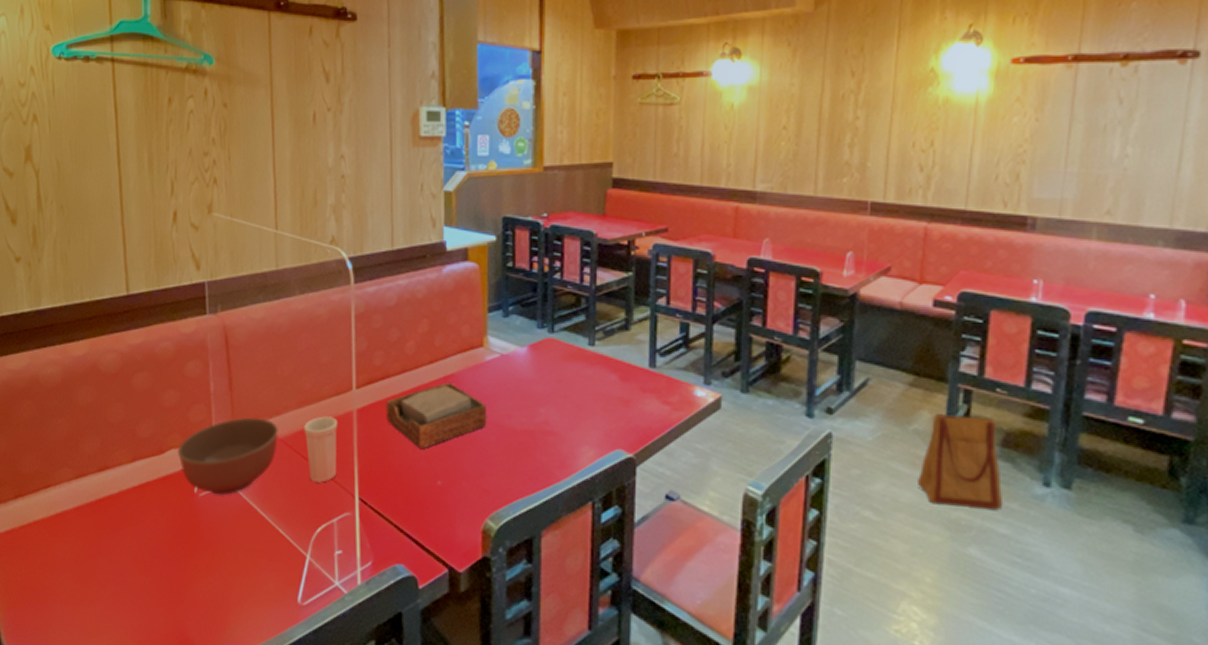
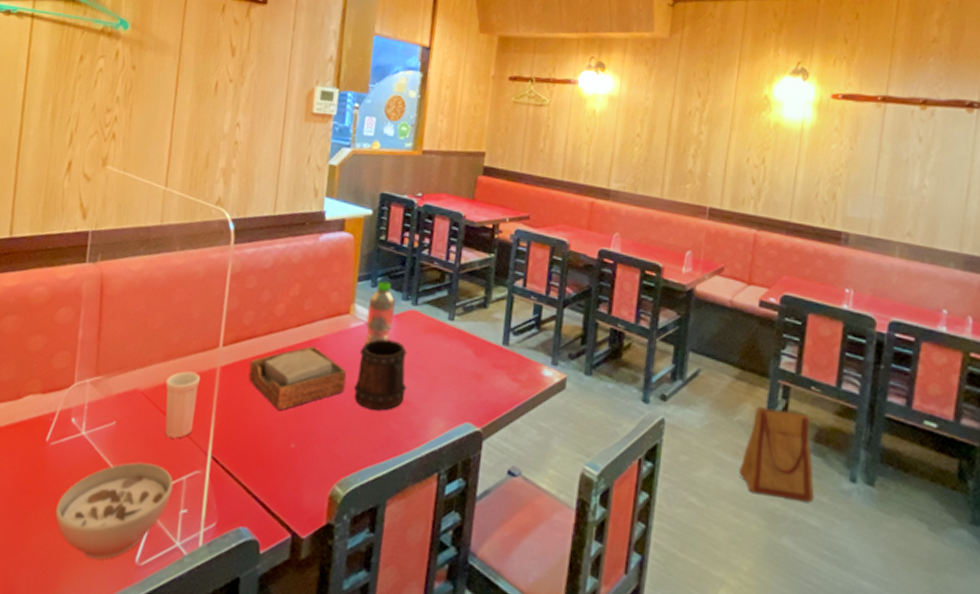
bowl: present [177,417,278,495] -> none [34,367,141,445]
soup bowl: none [214,508,324,602] -> present [55,462,174,560]
beer mug: none [495,370,550,443] -> present [353,338,407,411]
water bottle: none [501,310,531,377] -> present [365,281,396,345]

